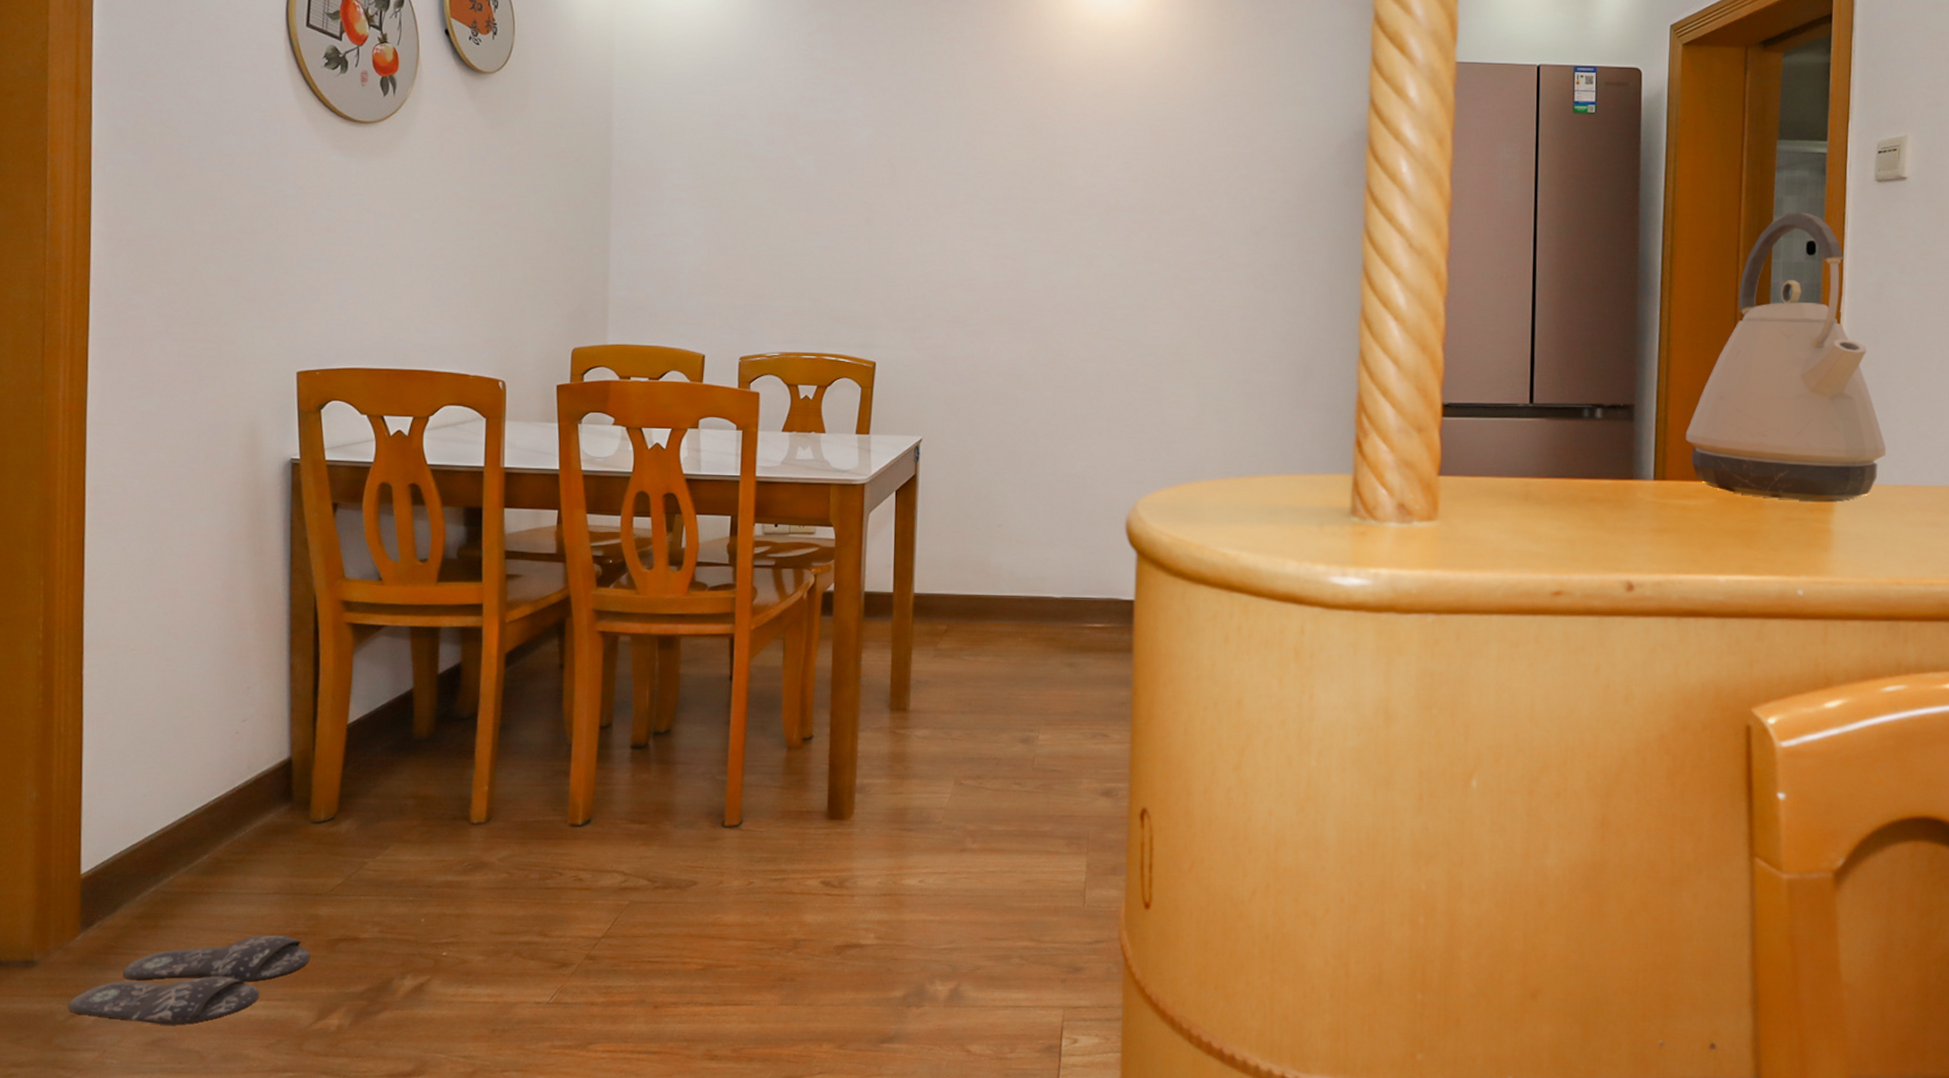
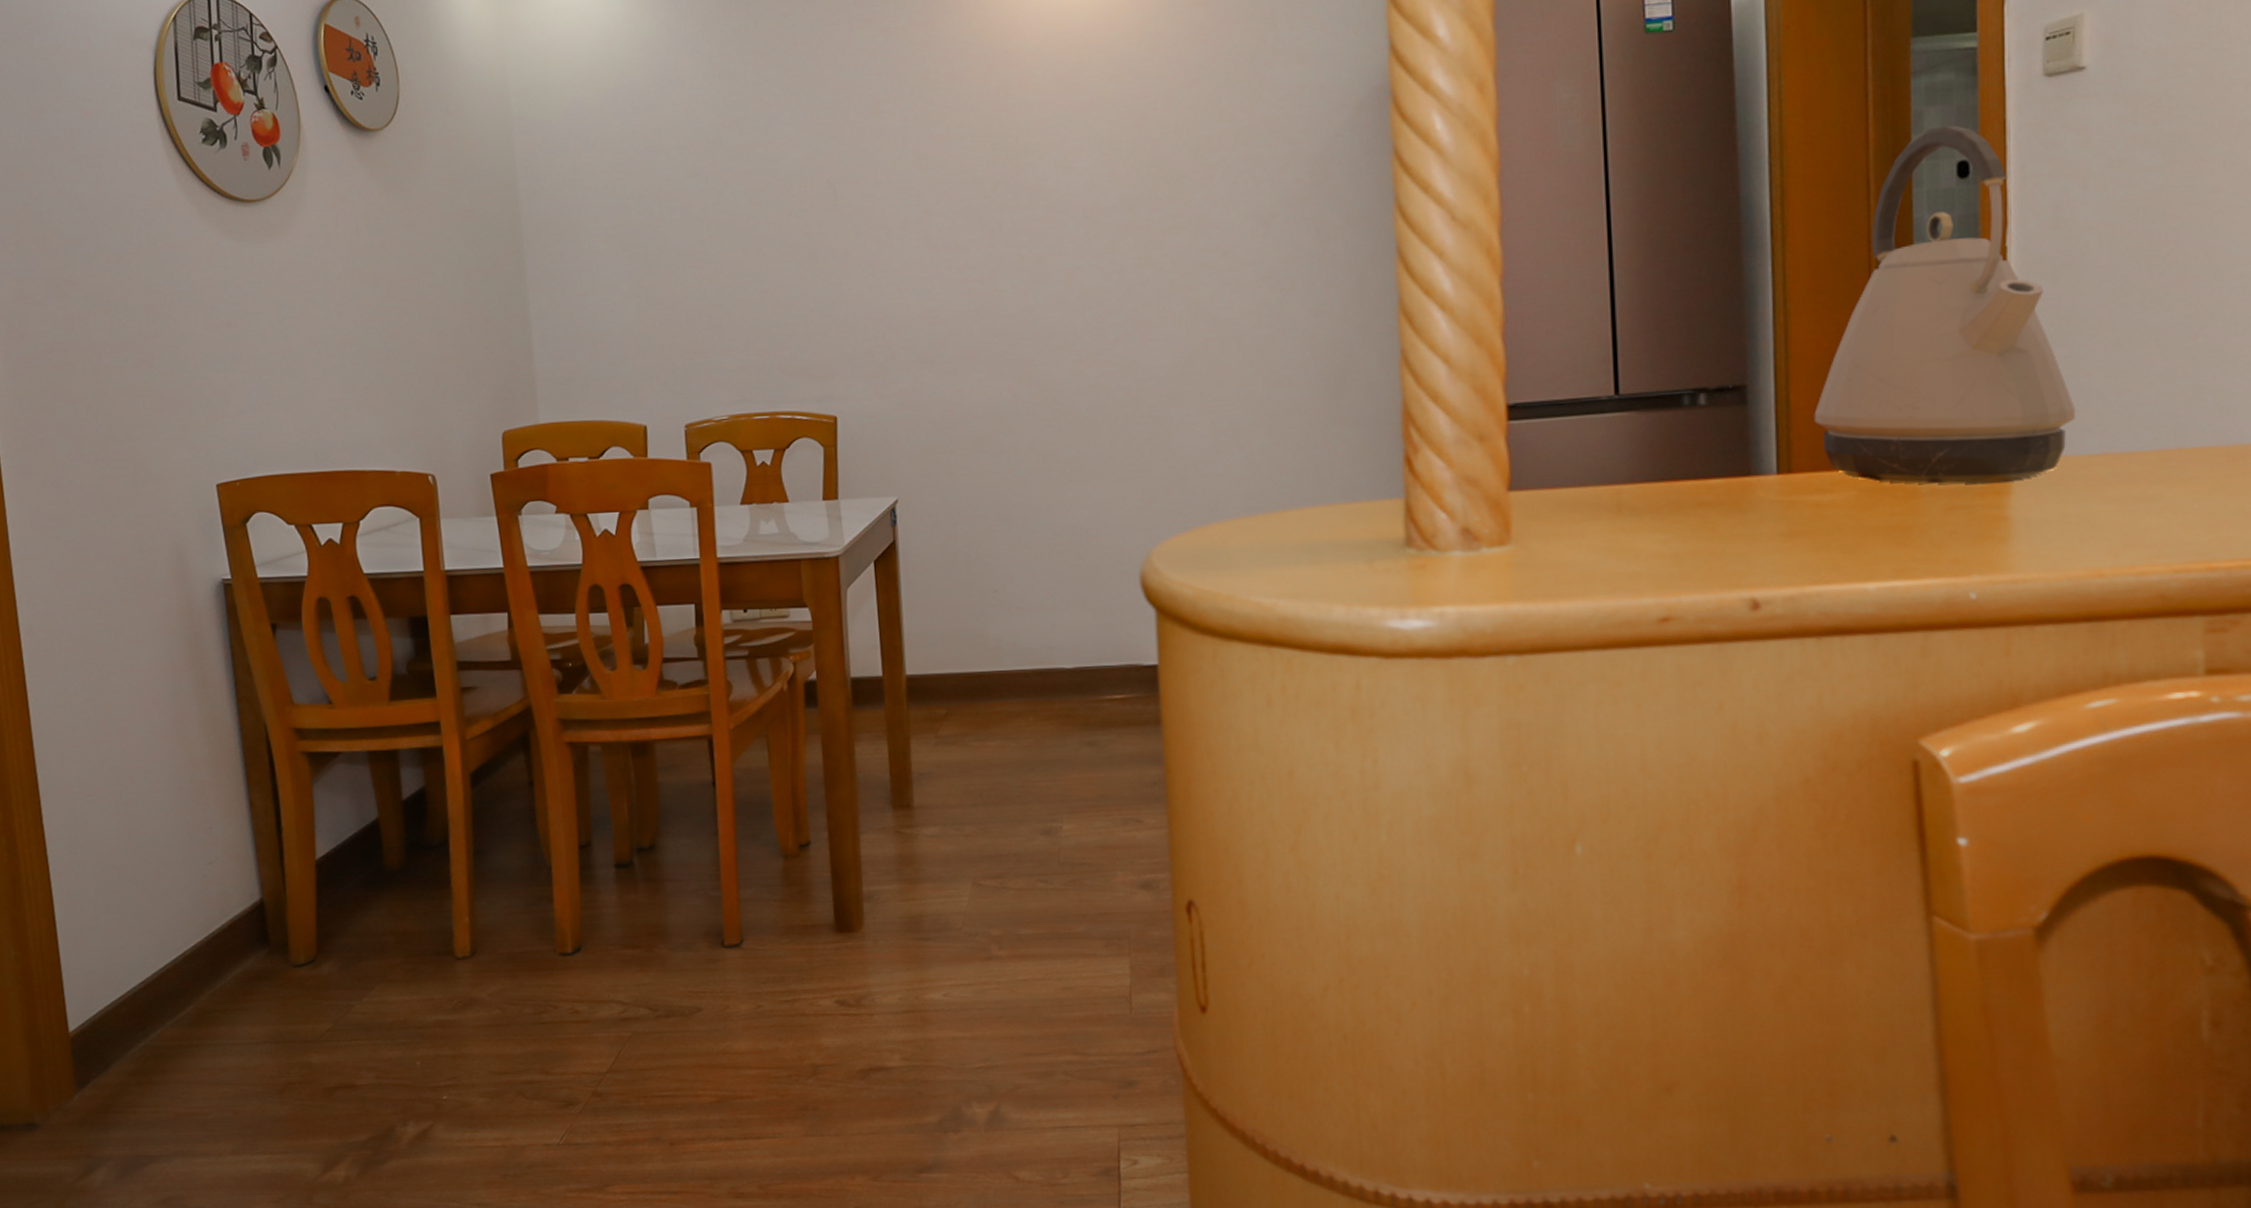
slippers: present [68,934,311,1026] -> none [75,1085,309,1184]

